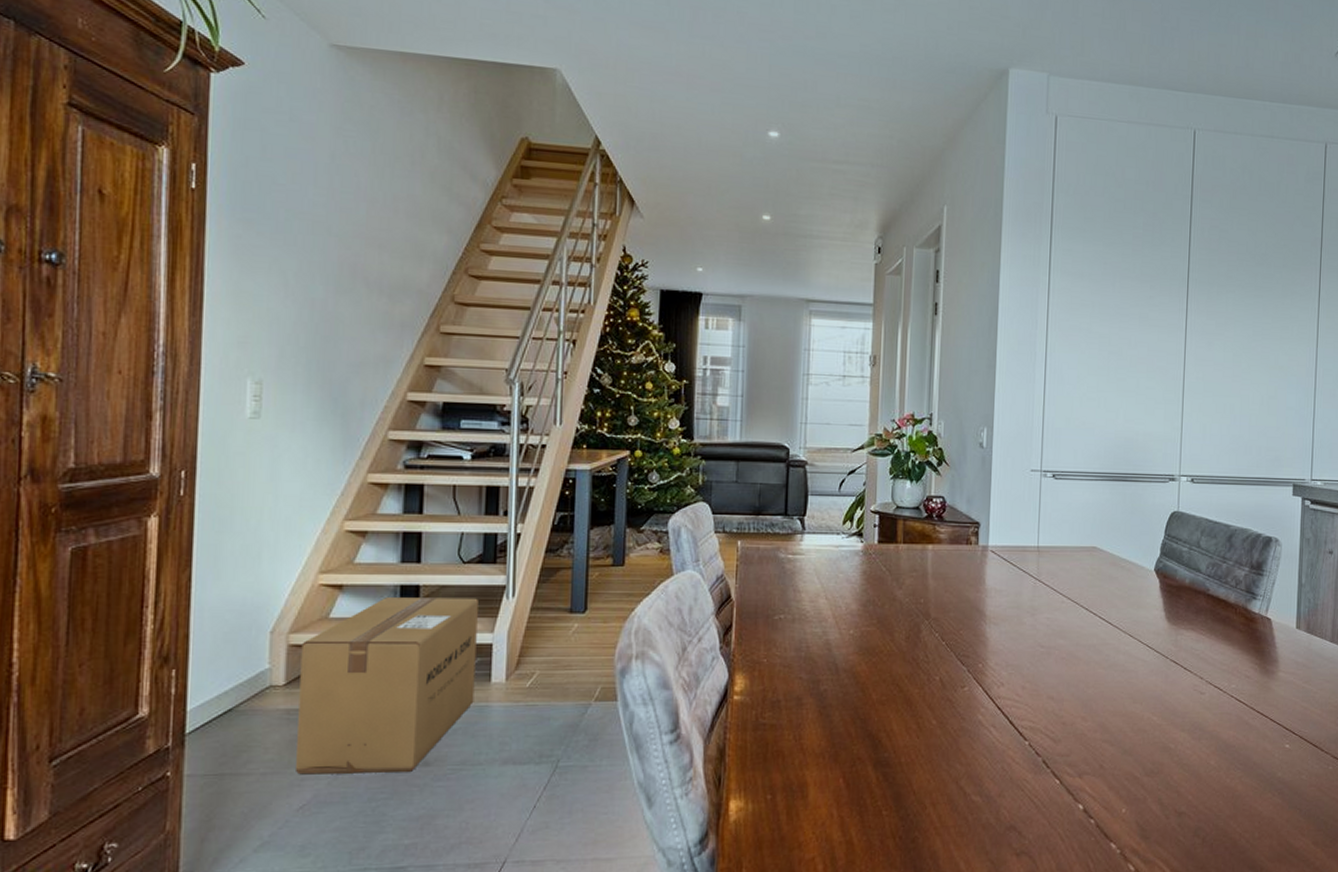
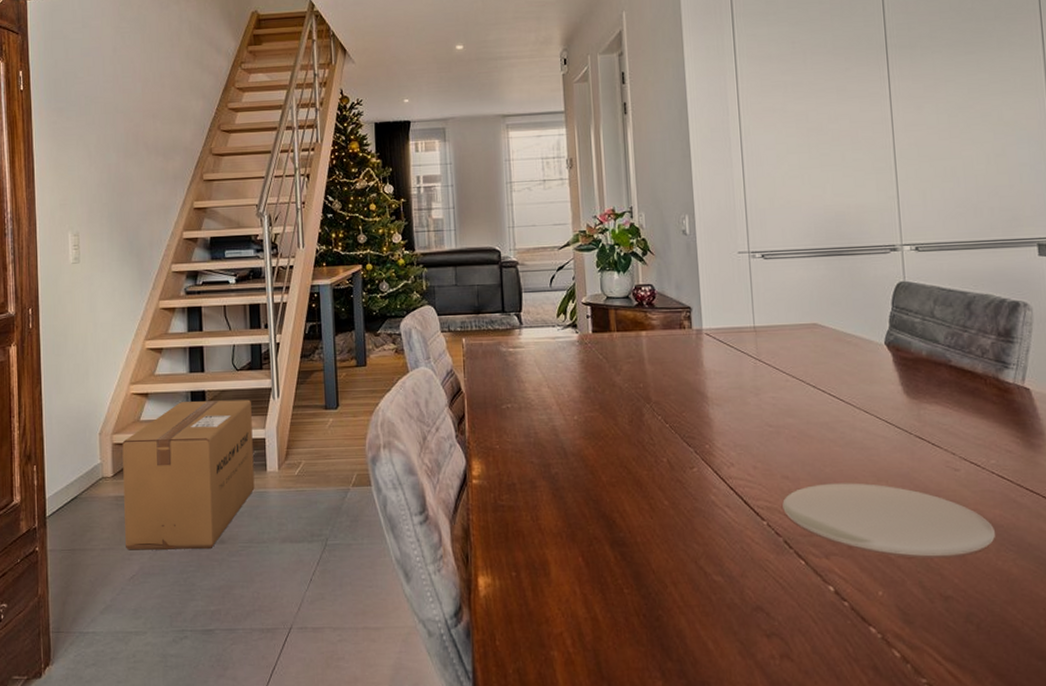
plate: none [1045,704,1228,777] -> present [782,483,996,559]

